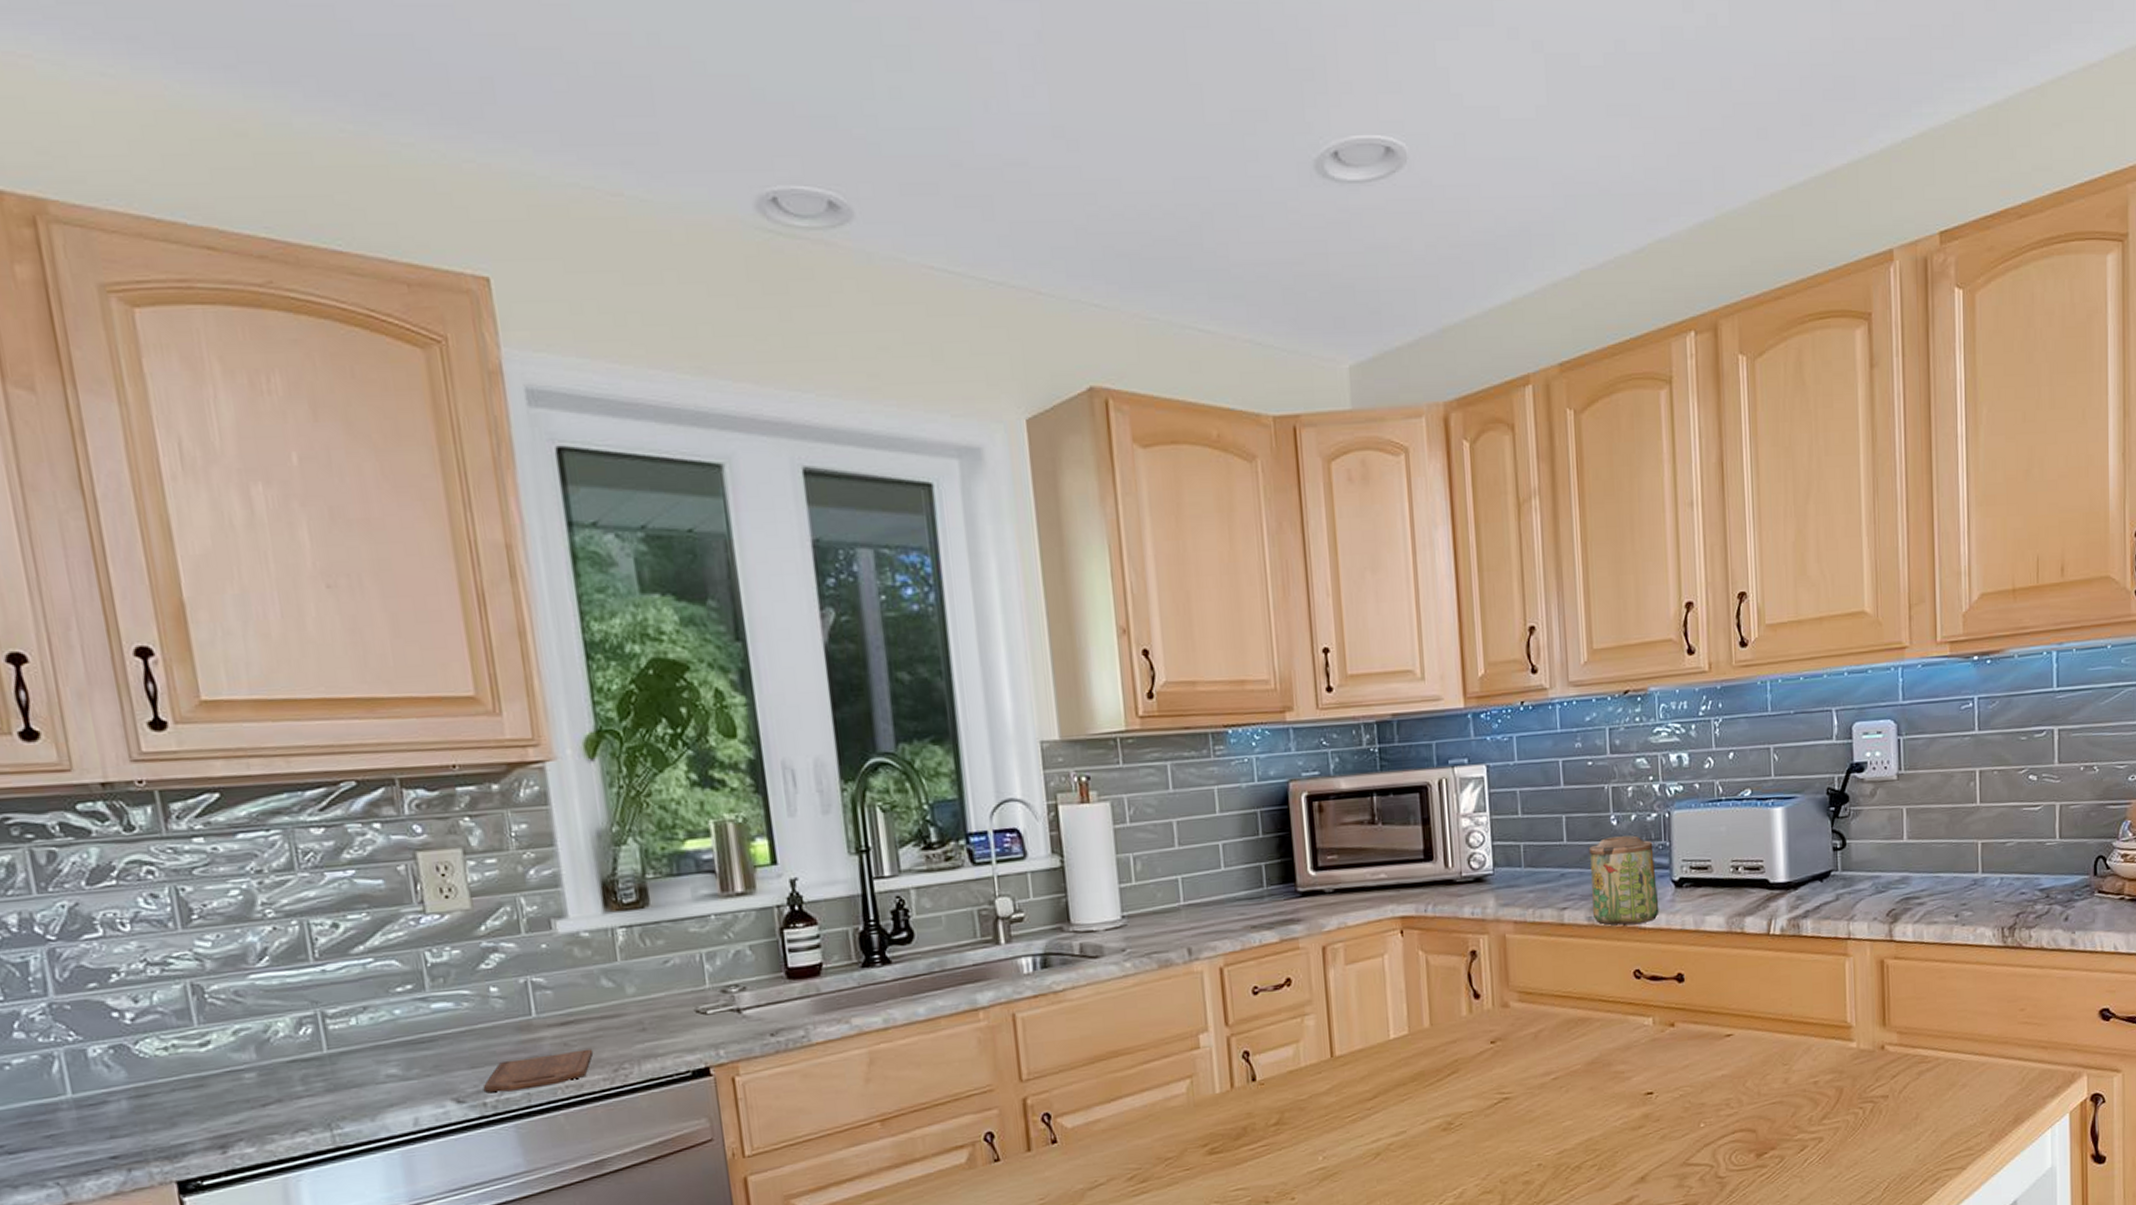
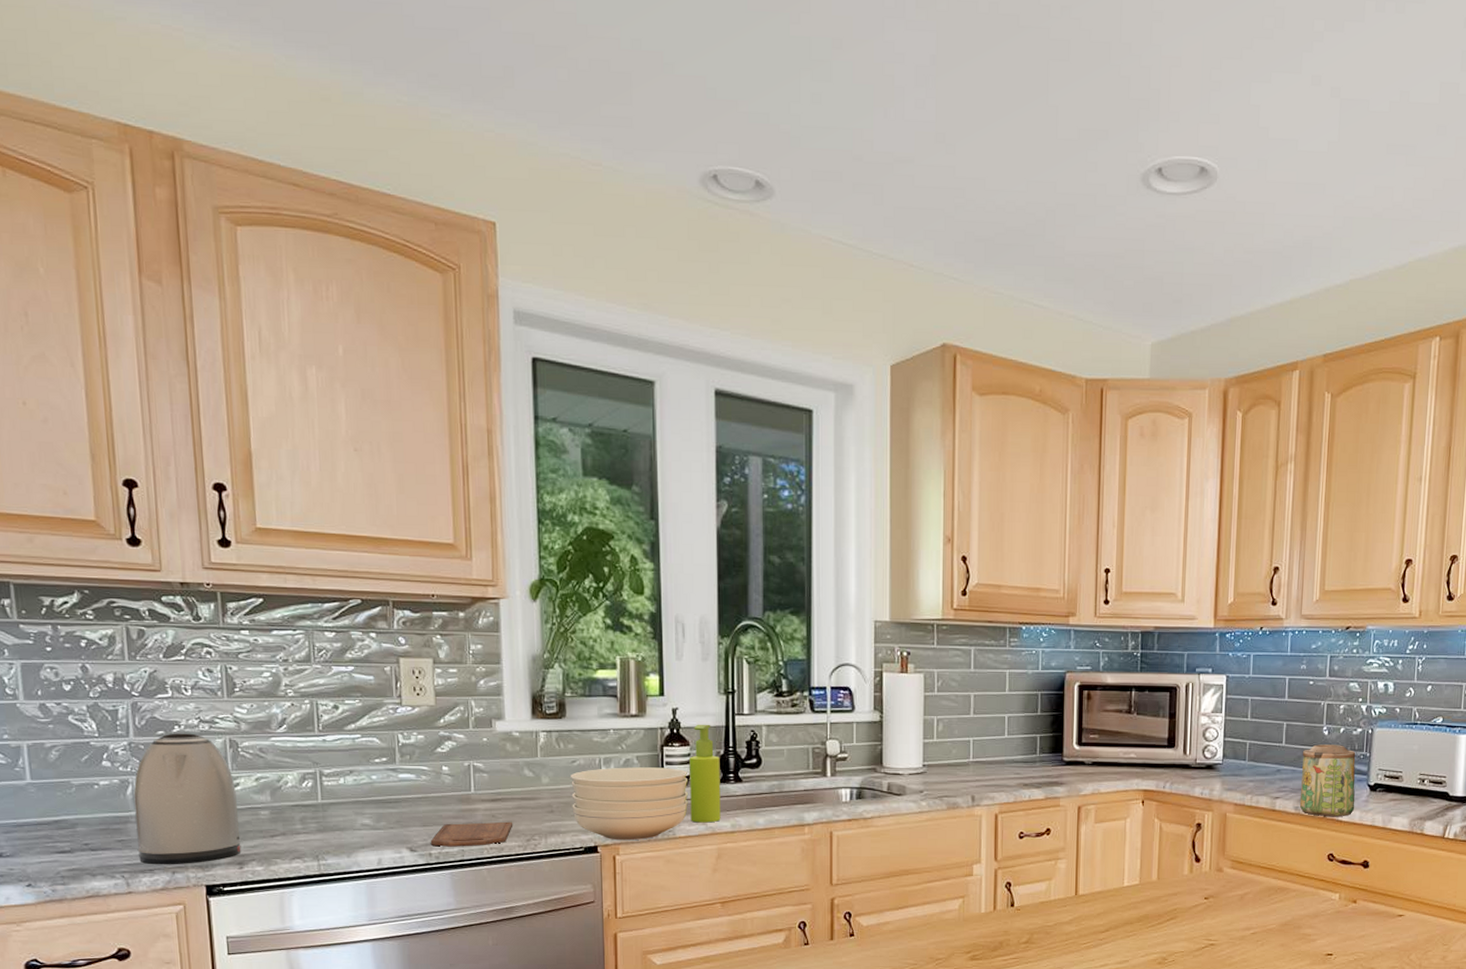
kettle: none [61,981,223,1164] -> present [133,733,242,865]
bowl: none [663,955,824,1057] -> present [570,767,689,841]
soap dispenser: none [819,894,869,1022] -> present [689,724,721,823]

